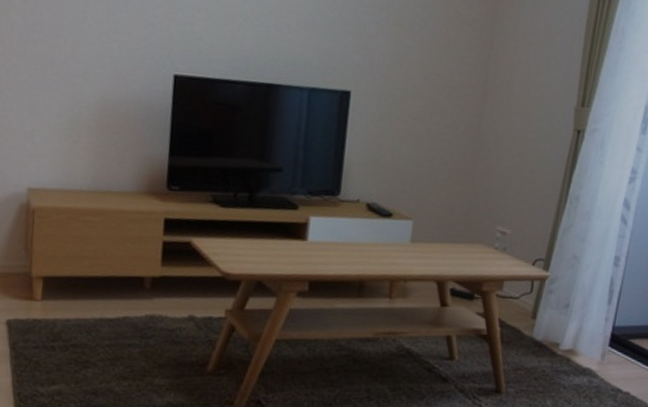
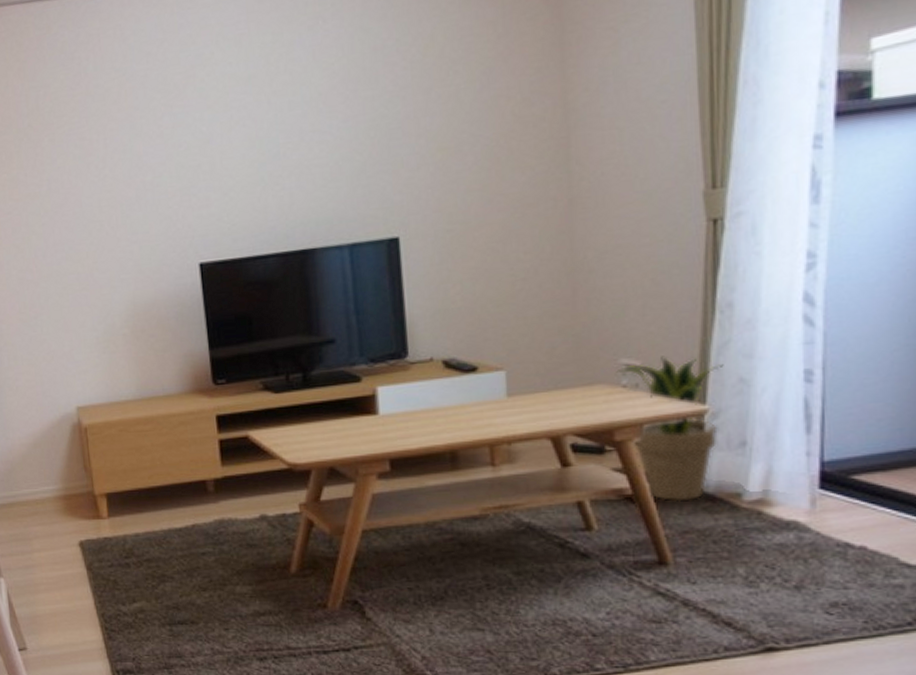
potted plant: none [492,229,565,346] -> present [616,356,724,502]

